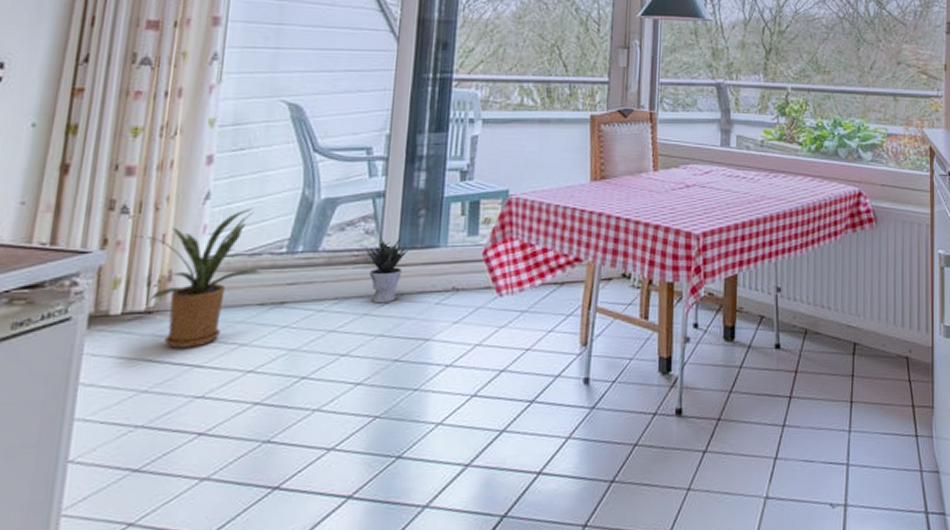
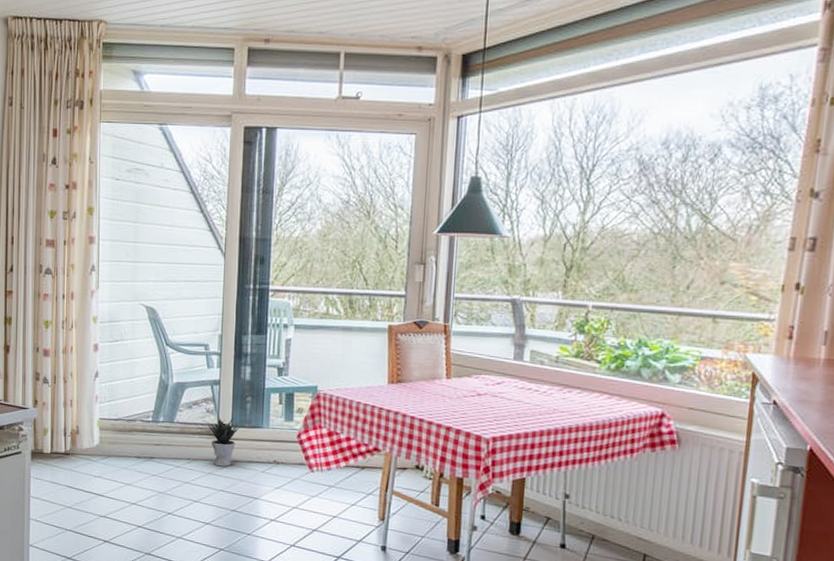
house plant: present [133,207,262,348] -> none [52,385,136,482]

